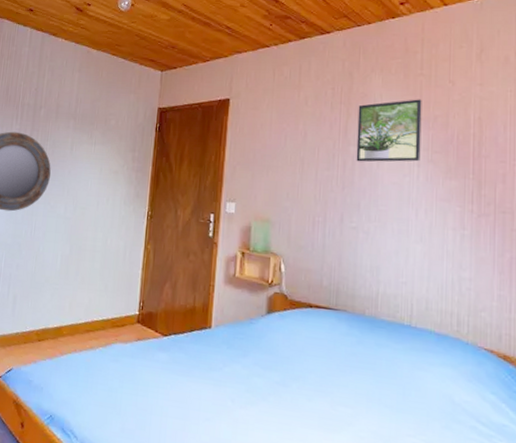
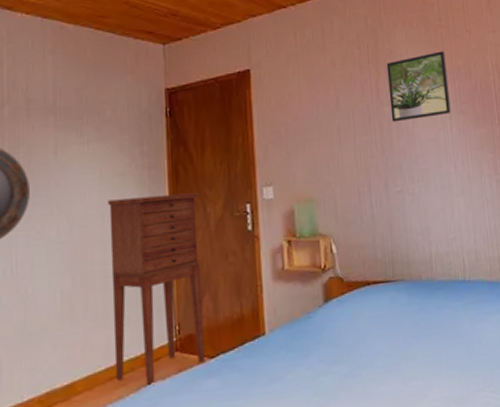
cabinet: none [90,191,174,347] -> present [107,192,206,388]

